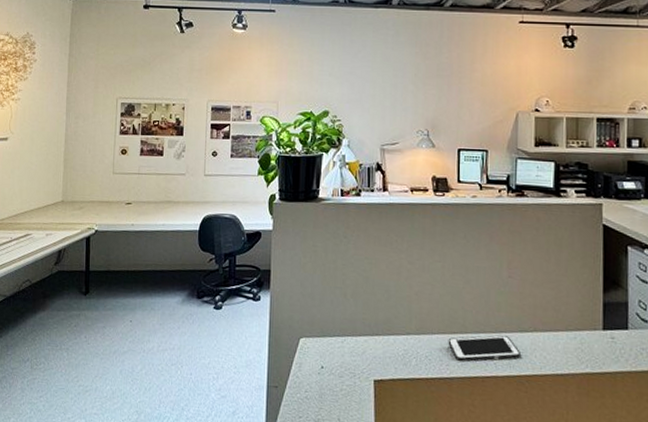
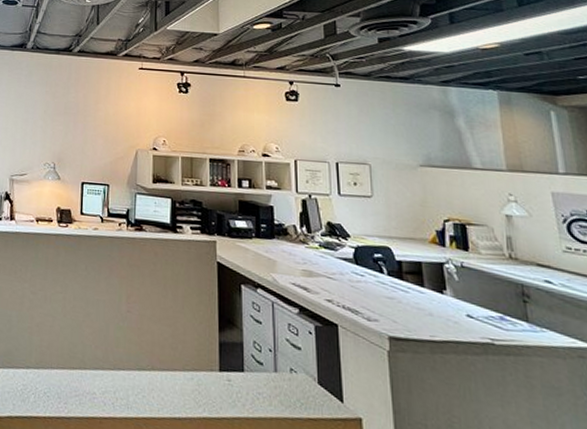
cell phone: present [448,335,520,362] -> none [66,372,138,400]

